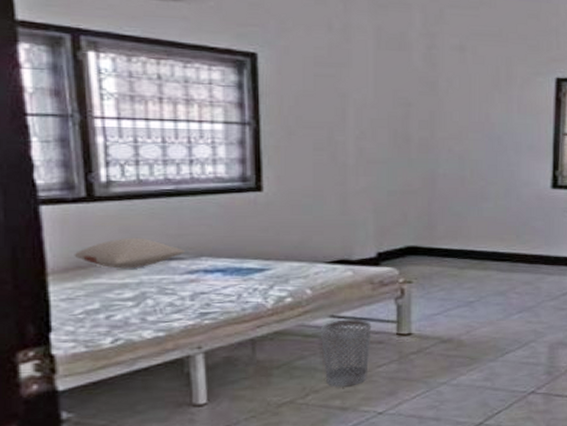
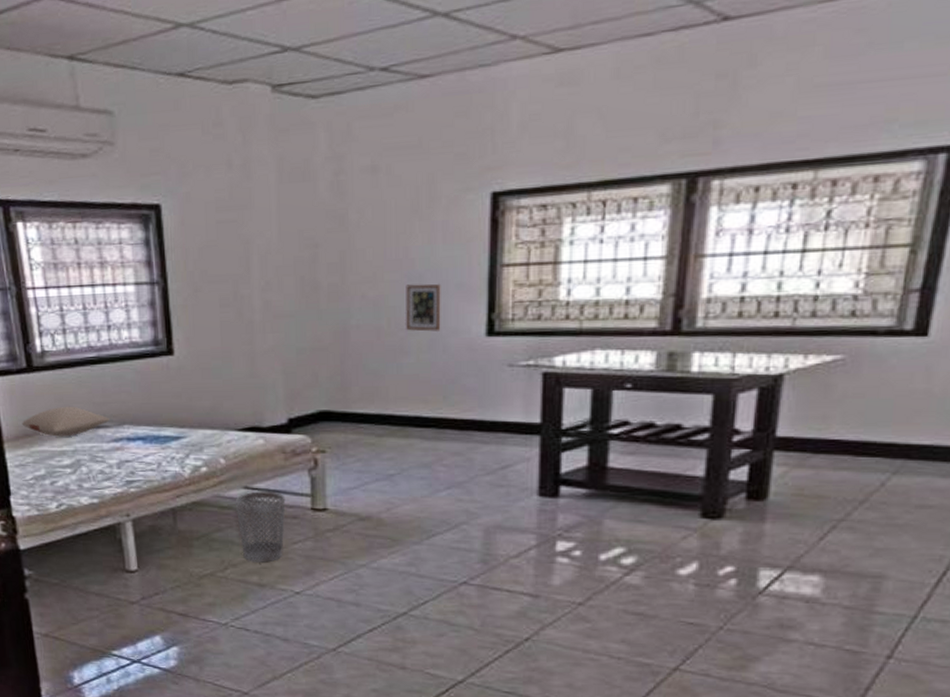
picture frame: none [485,143,516,183] -> present [405,284,441,332]

